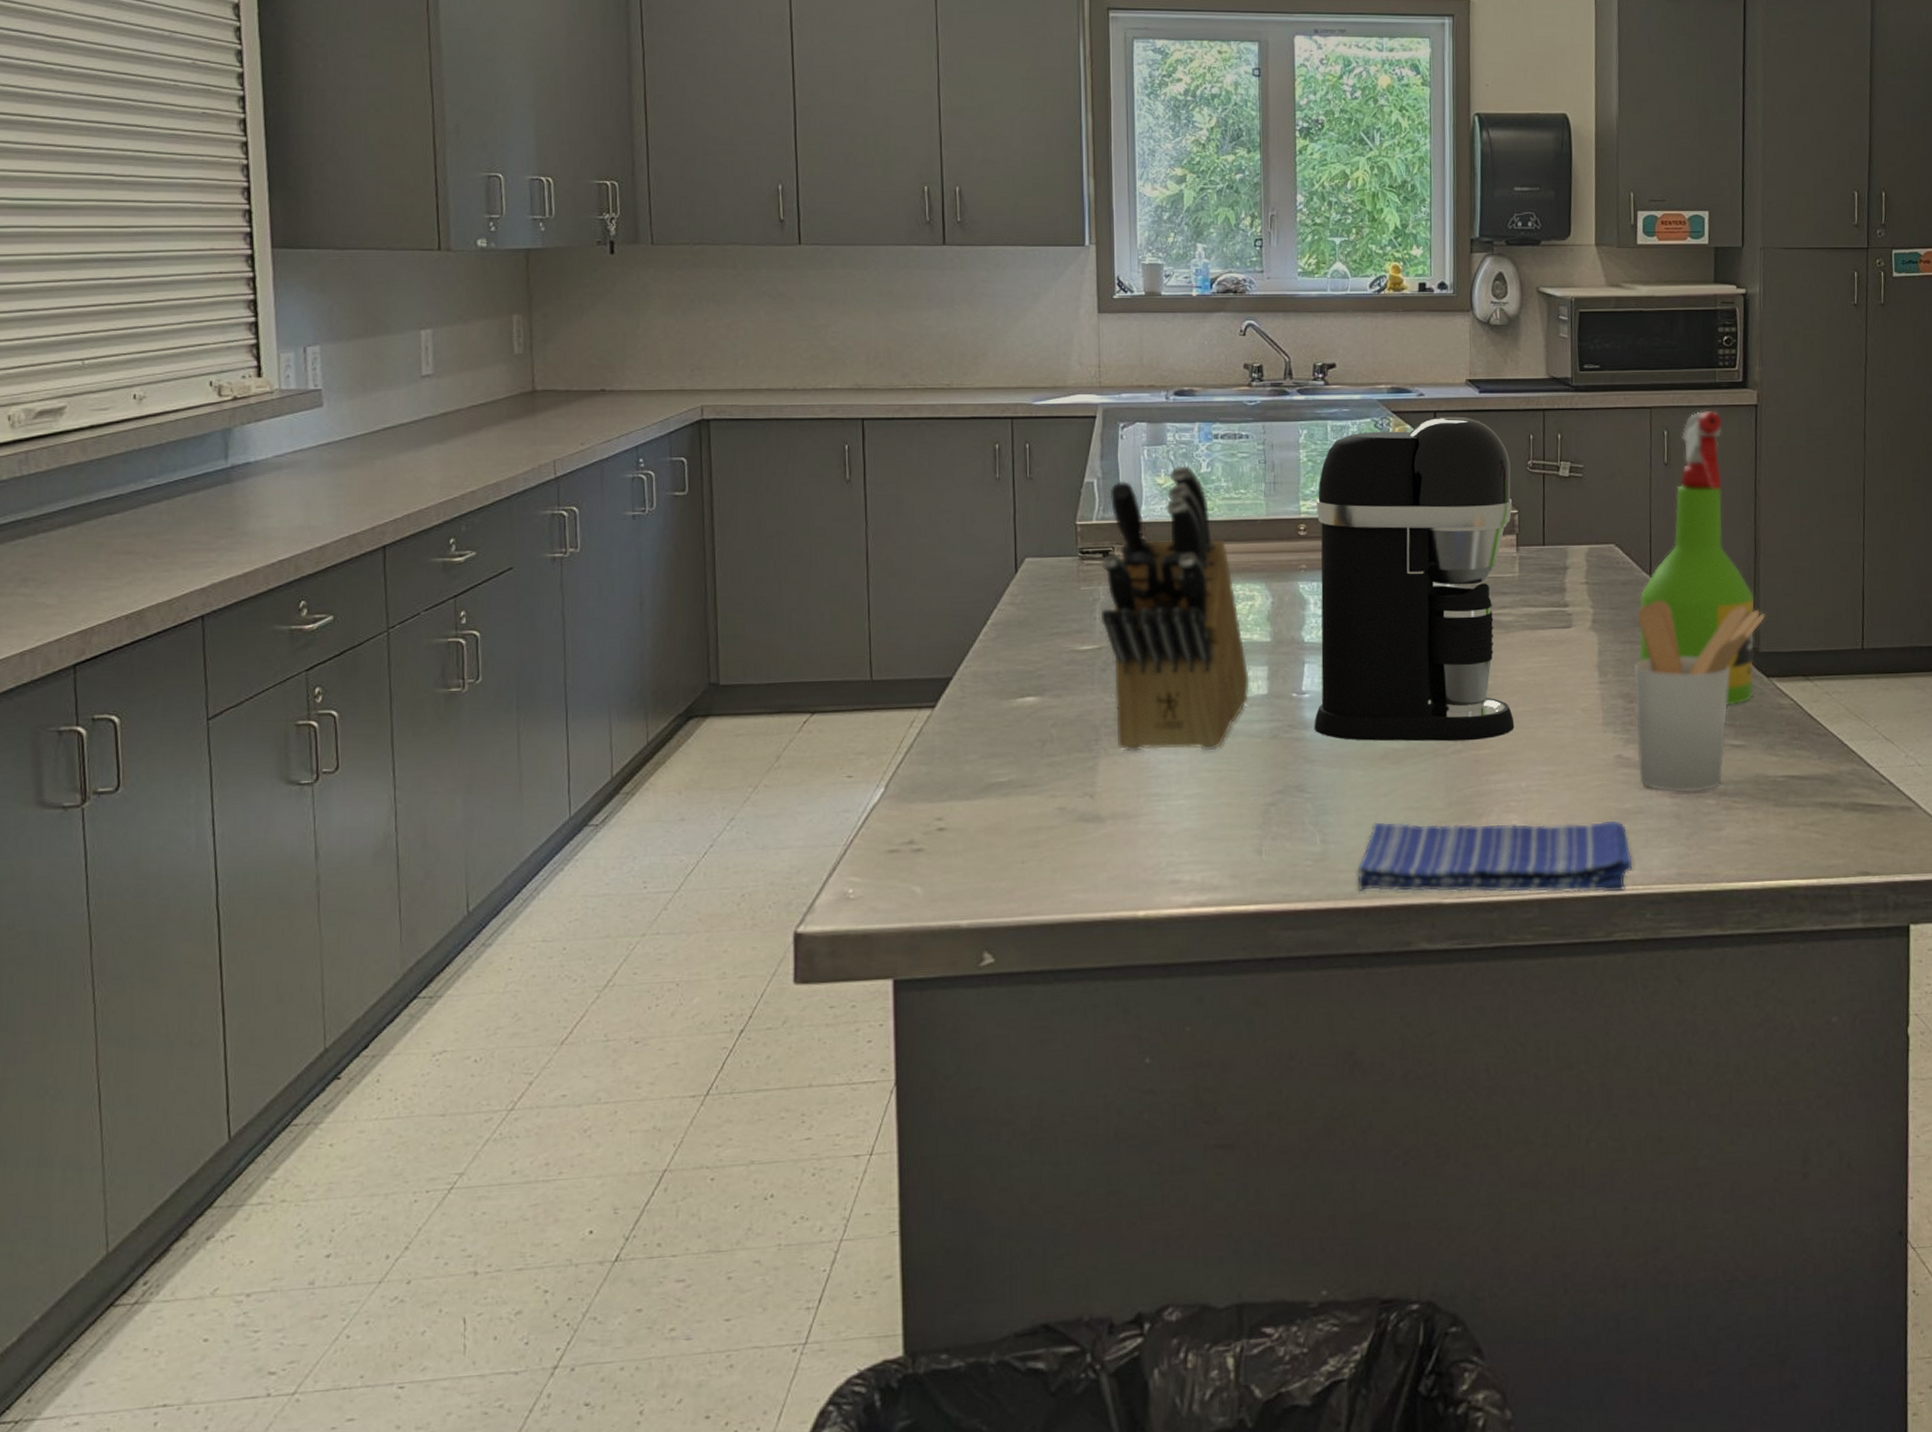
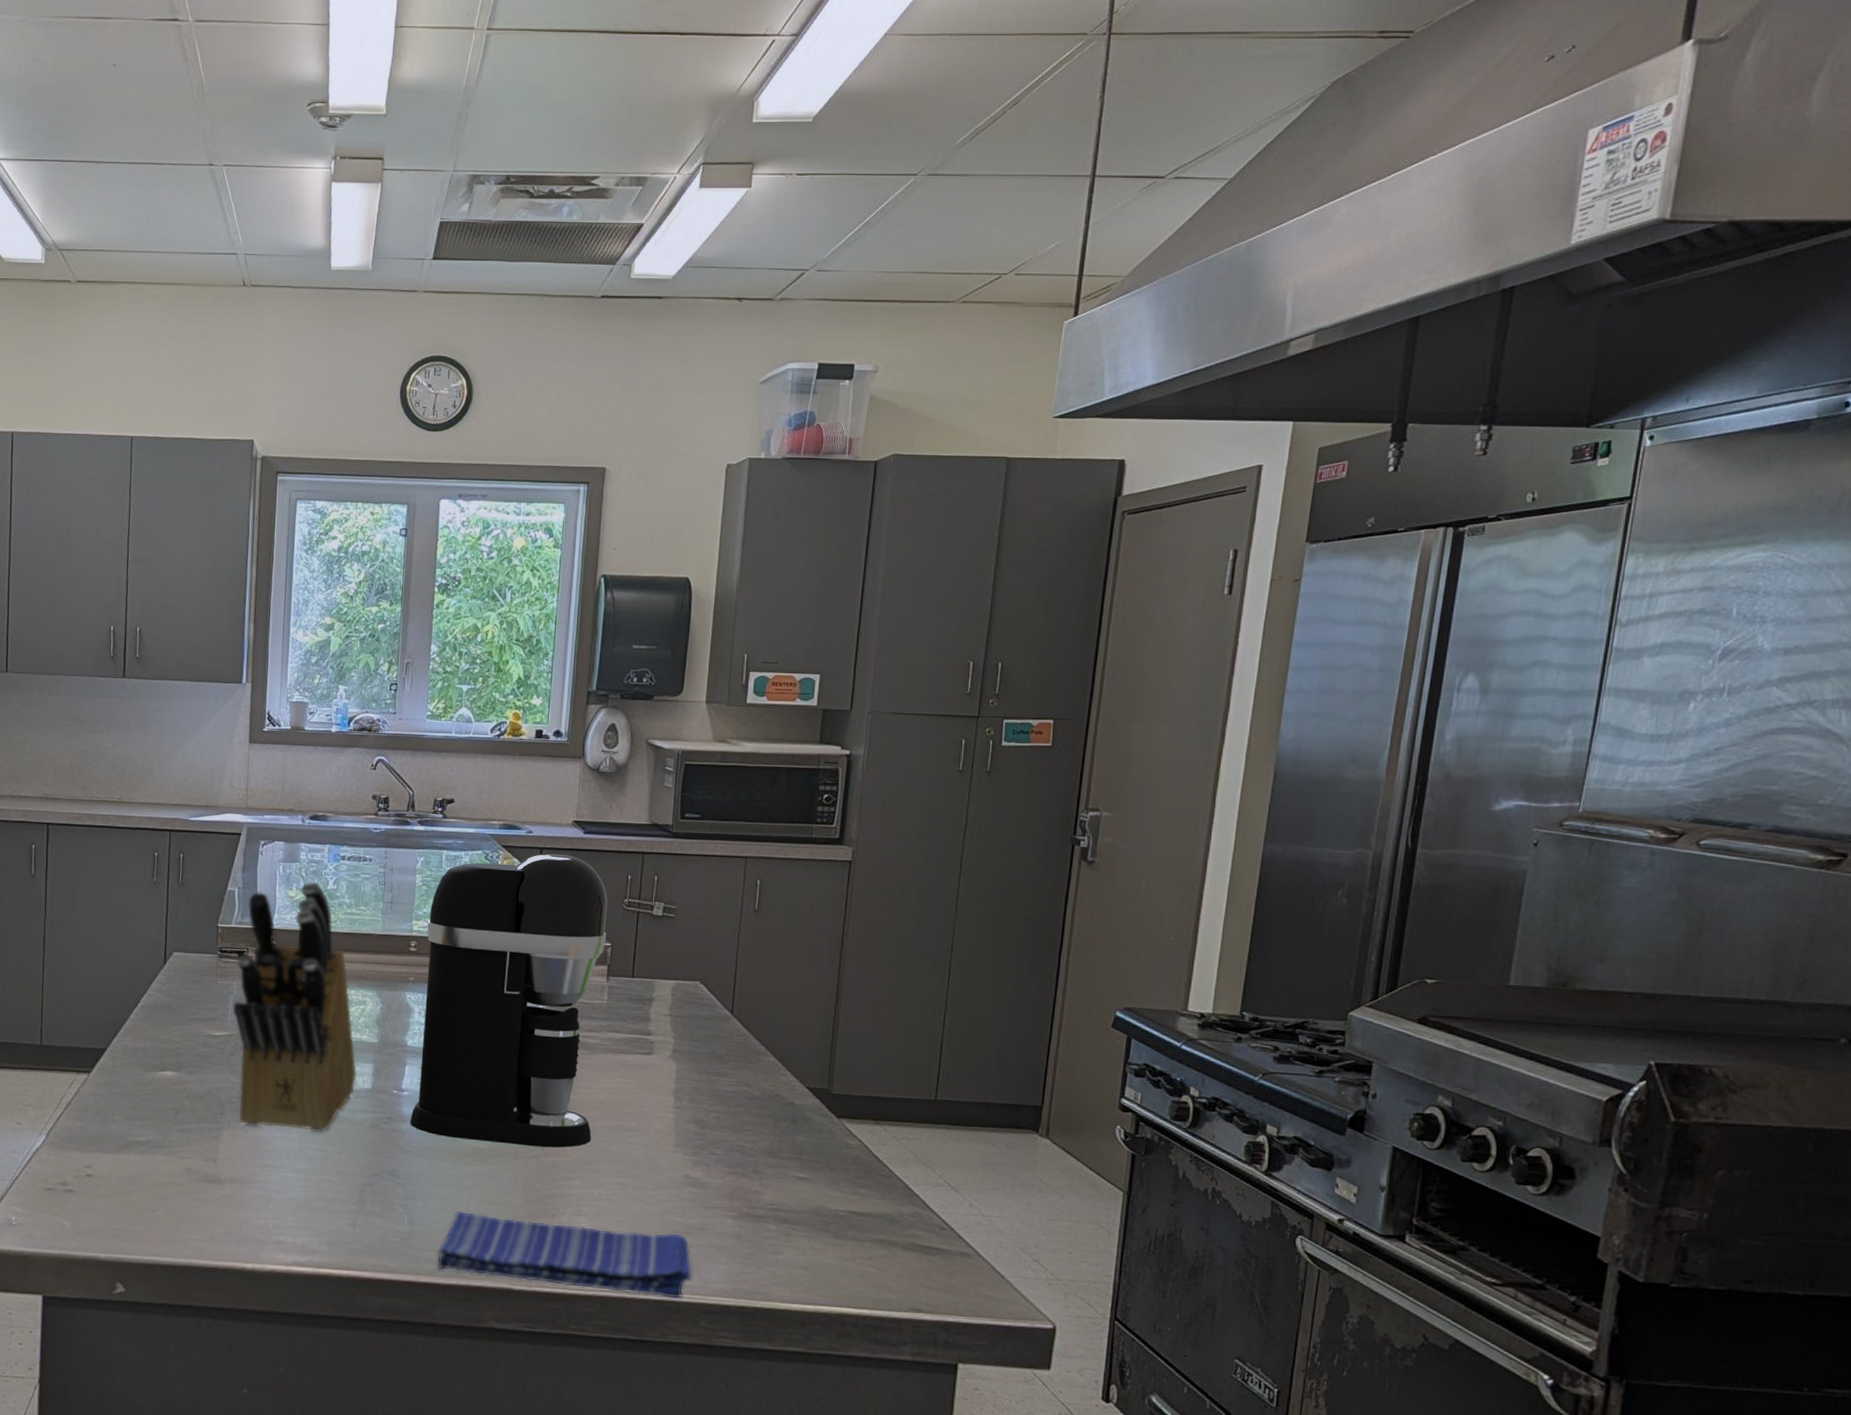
utensil holder: present [1633,600,1766,792] -> none [705,1037,842,1216]
spray bottle: present [1639,410,1755,707] -> none [714,863,831,1141]

